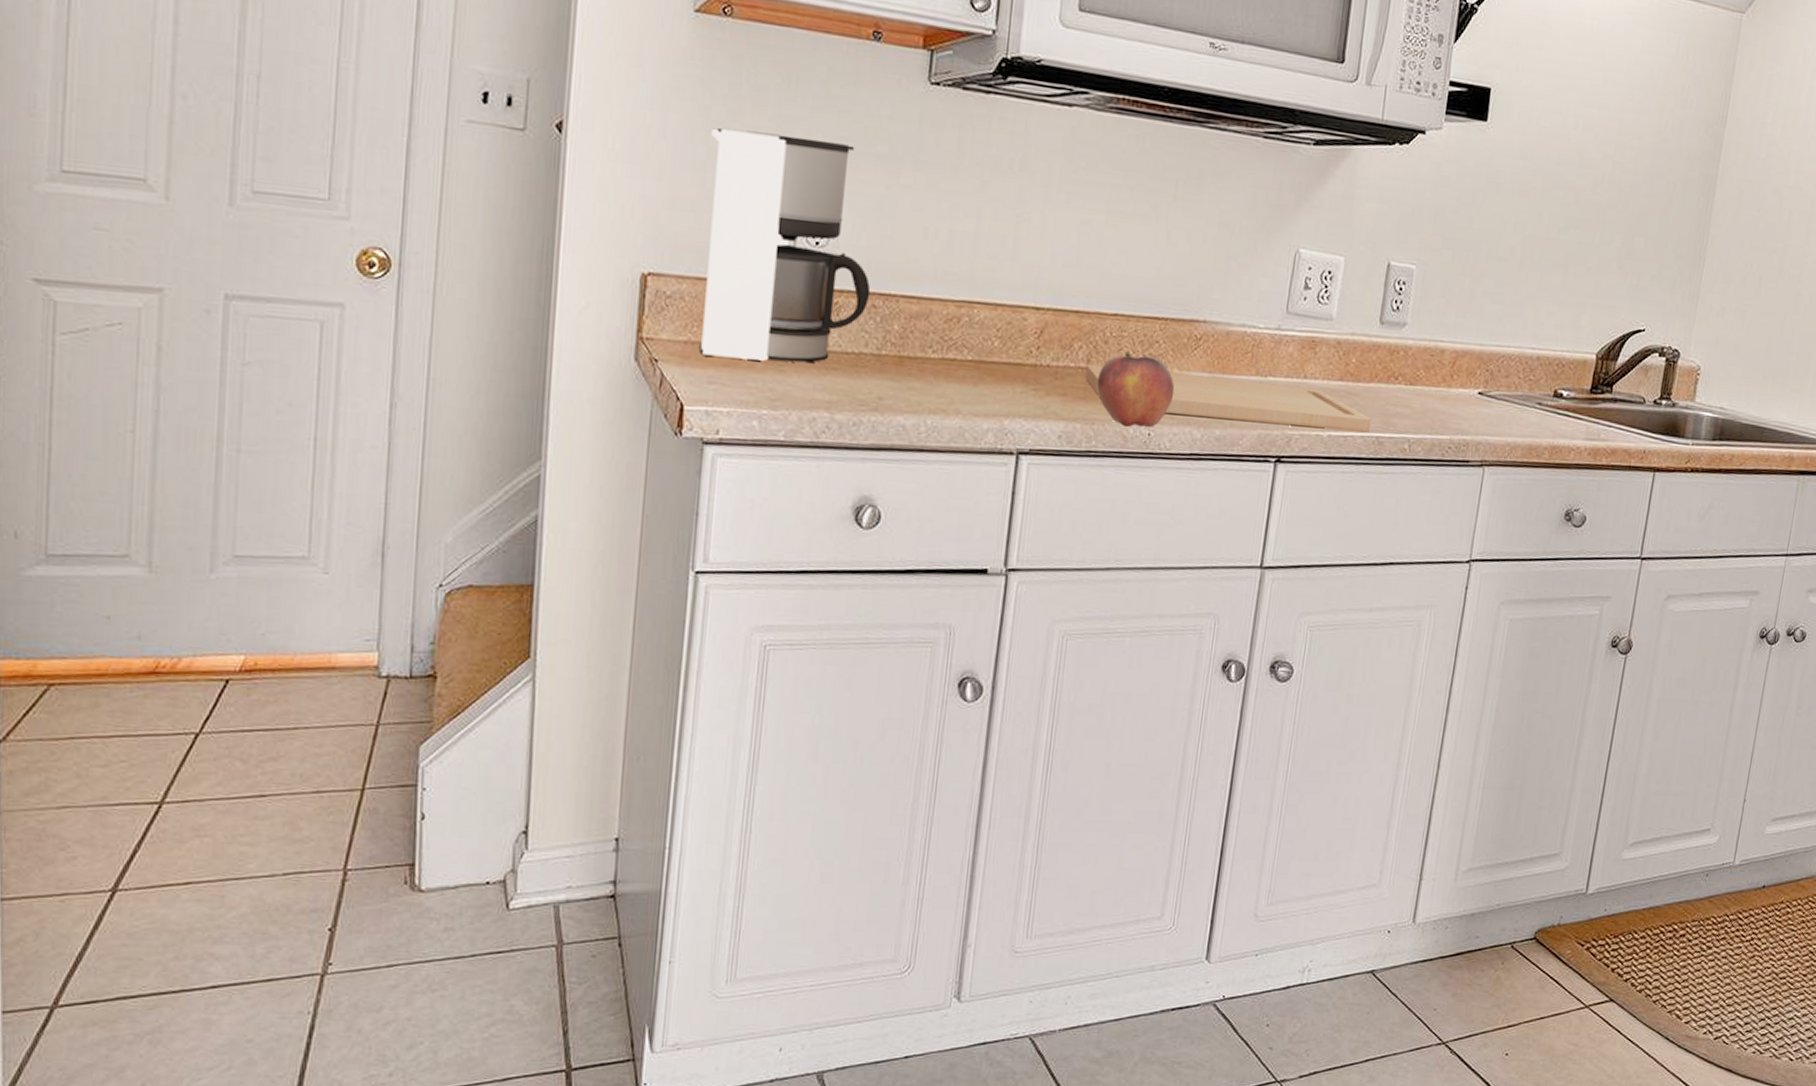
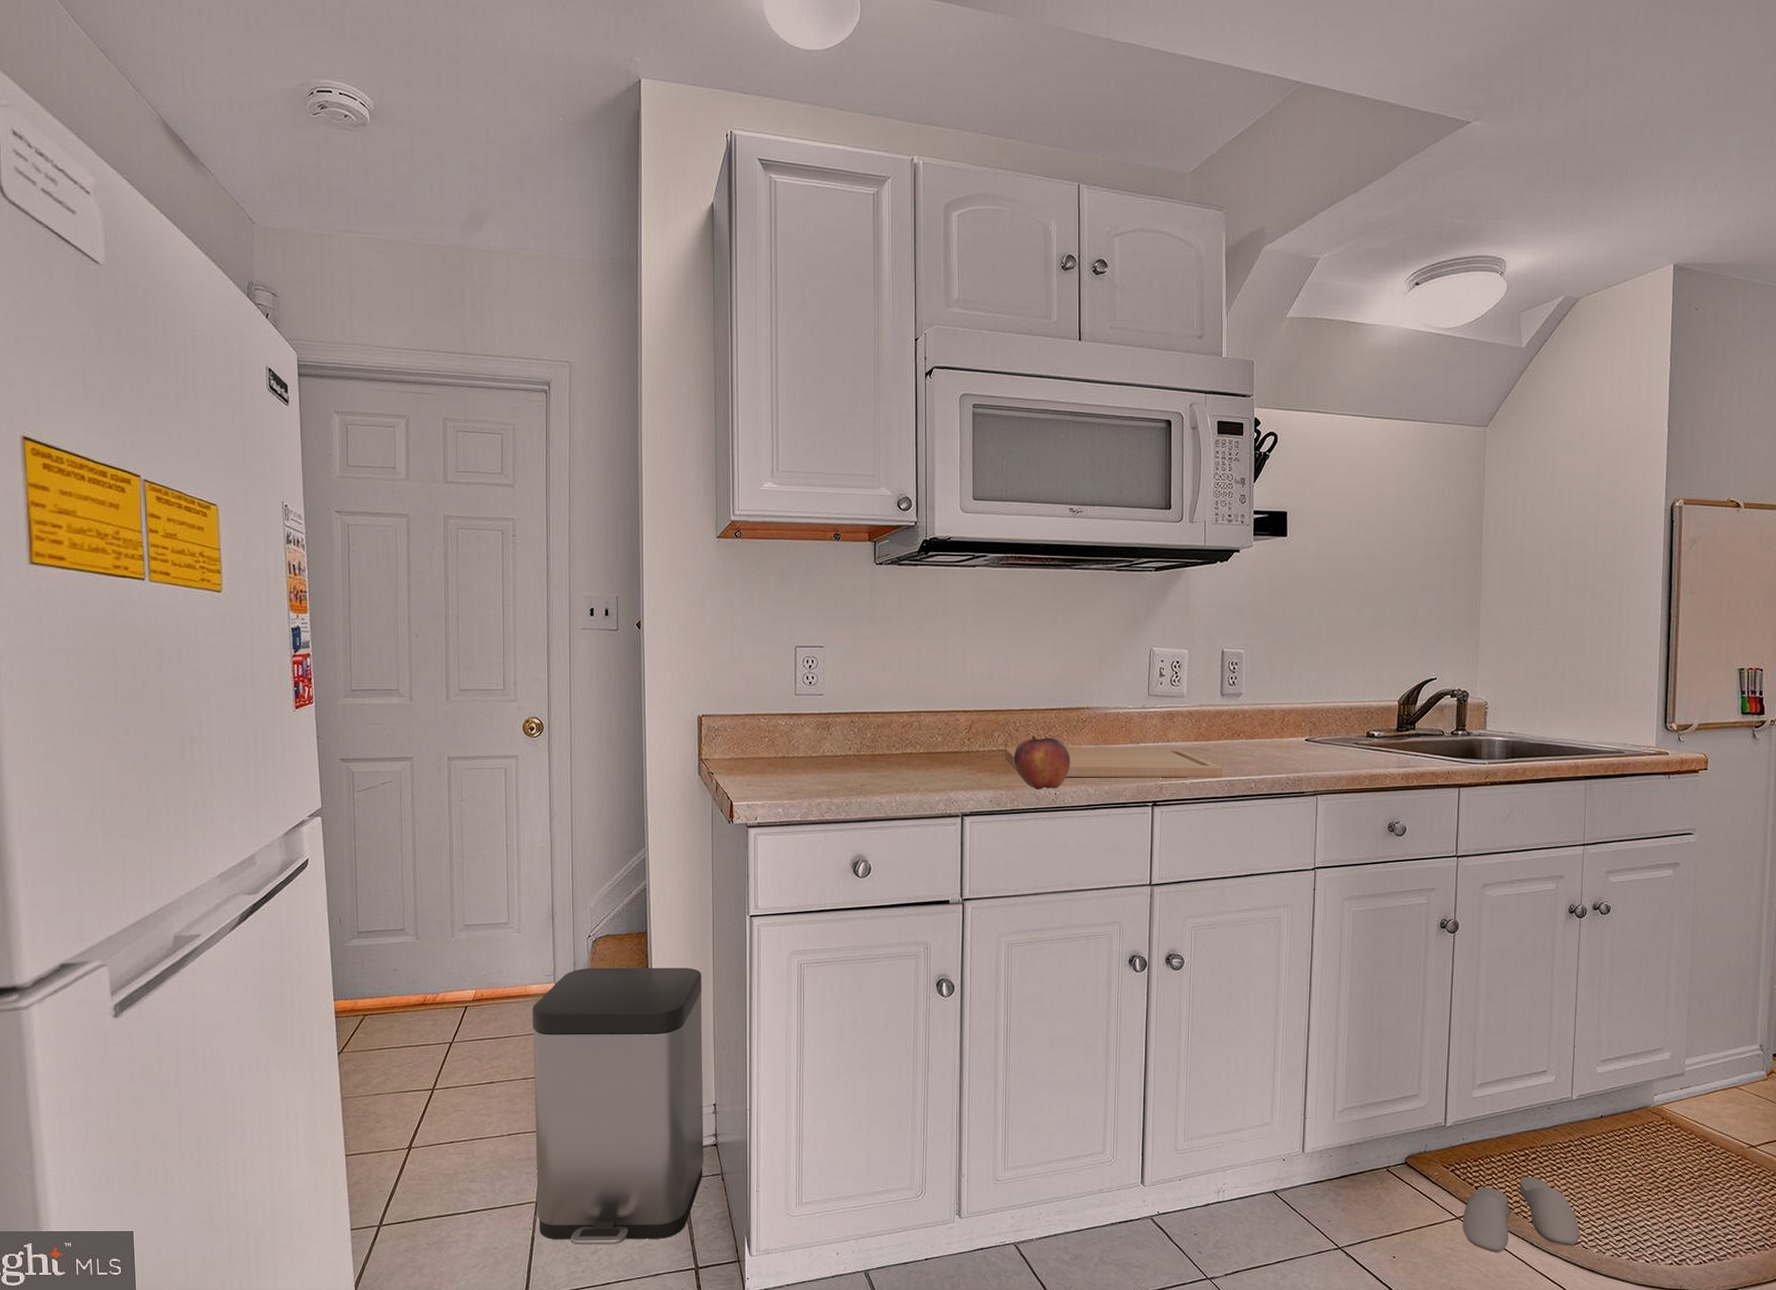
pedal bin: none [322,632,614,1037] -> present [532,967,704,1245]
coffee maker: present [699,127,871,364] -> none [735,612,849,768]
slippers: none [1590,957,1722,1049] -> present [1462,1177,1579,1252]

